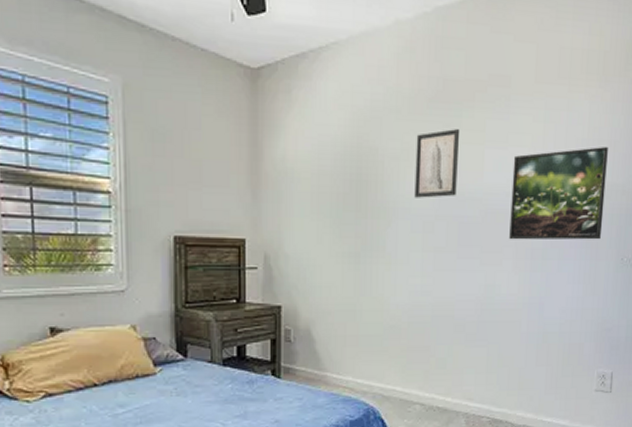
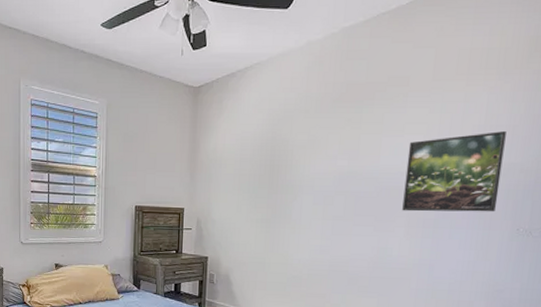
wall art: present [414,129,460,198] -> none [317,123,360,178]

